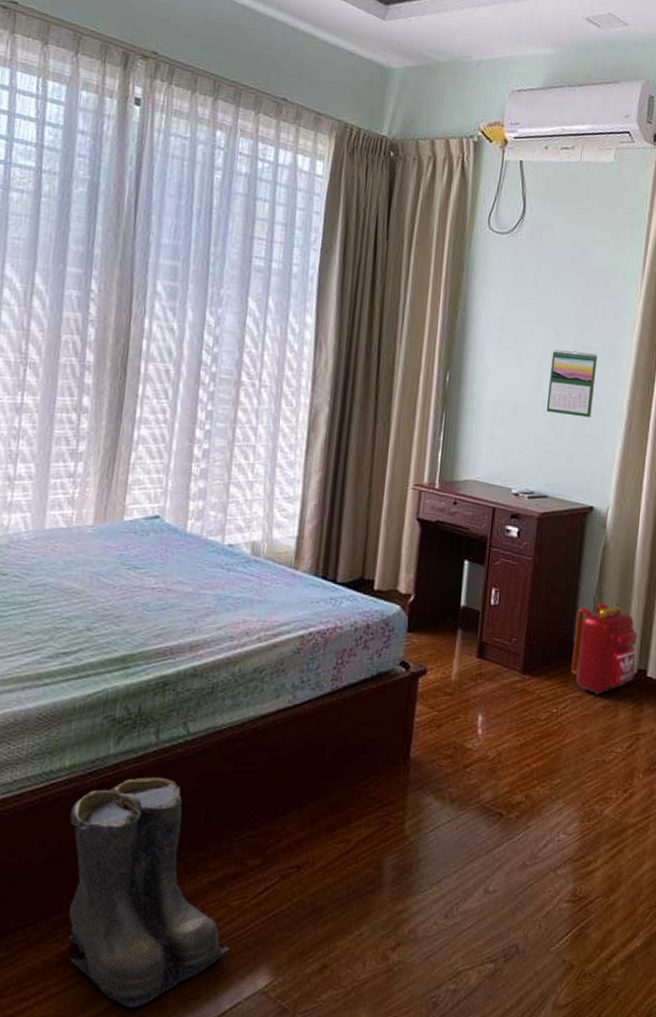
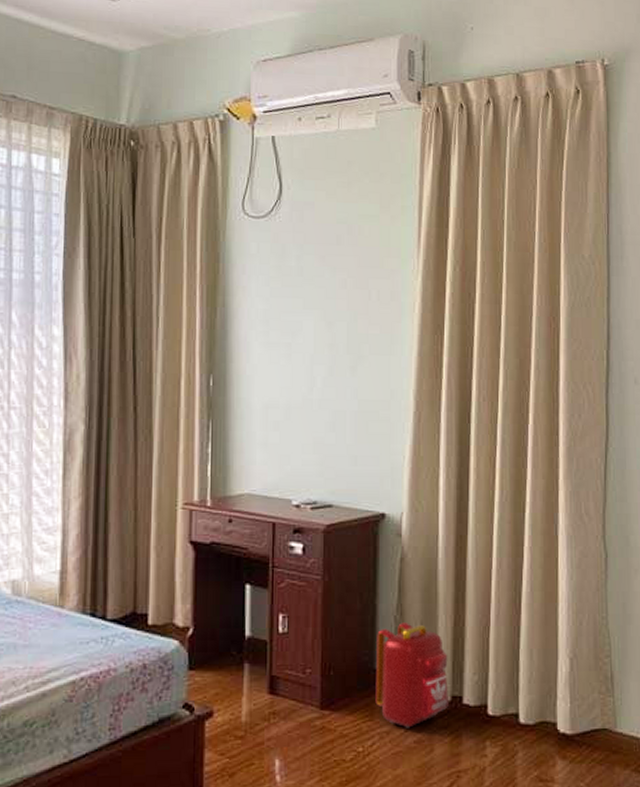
calendar: present [546,349,598,418] -> none [323,340,375,413]

